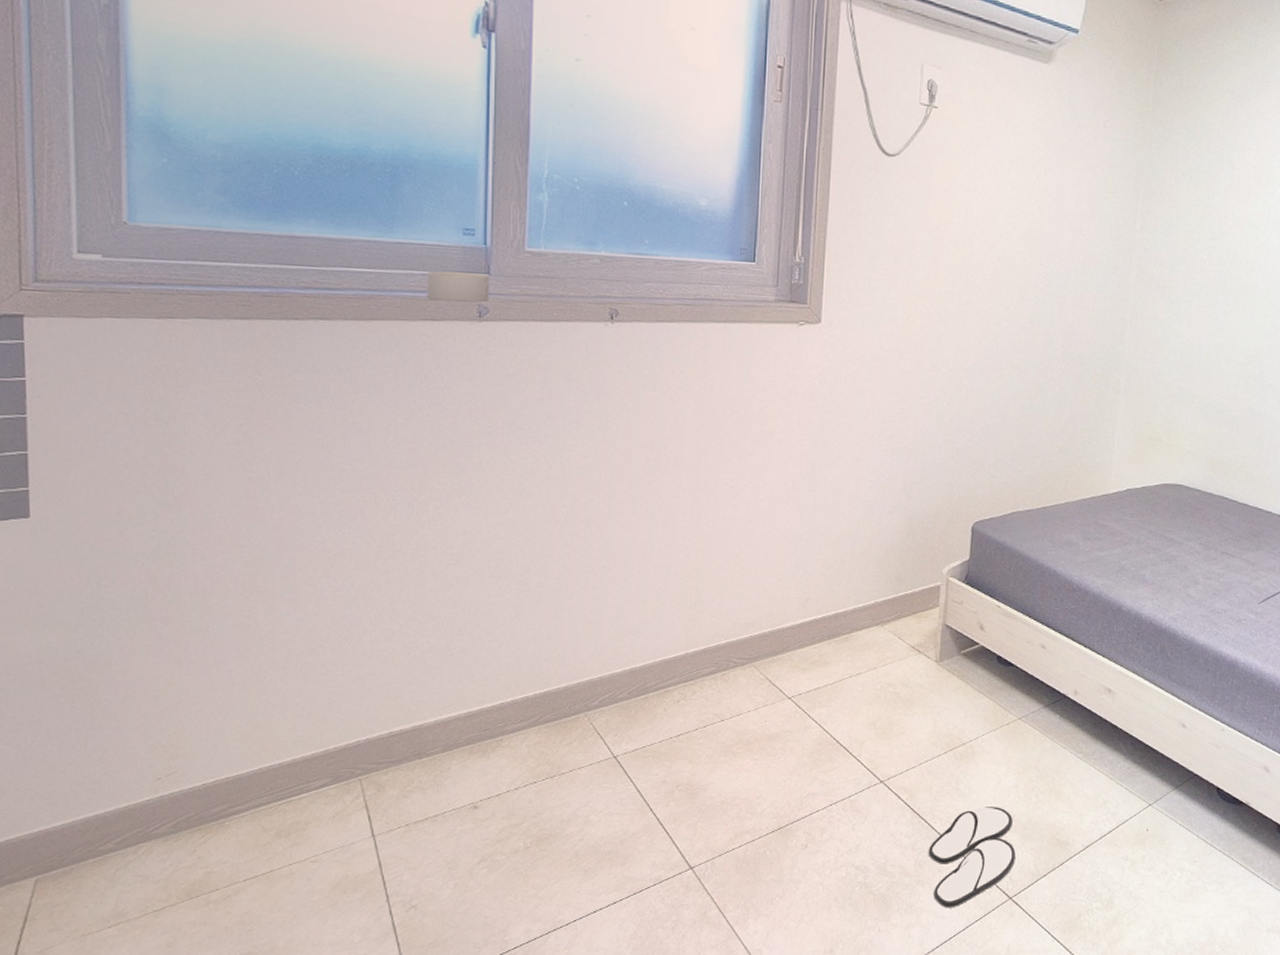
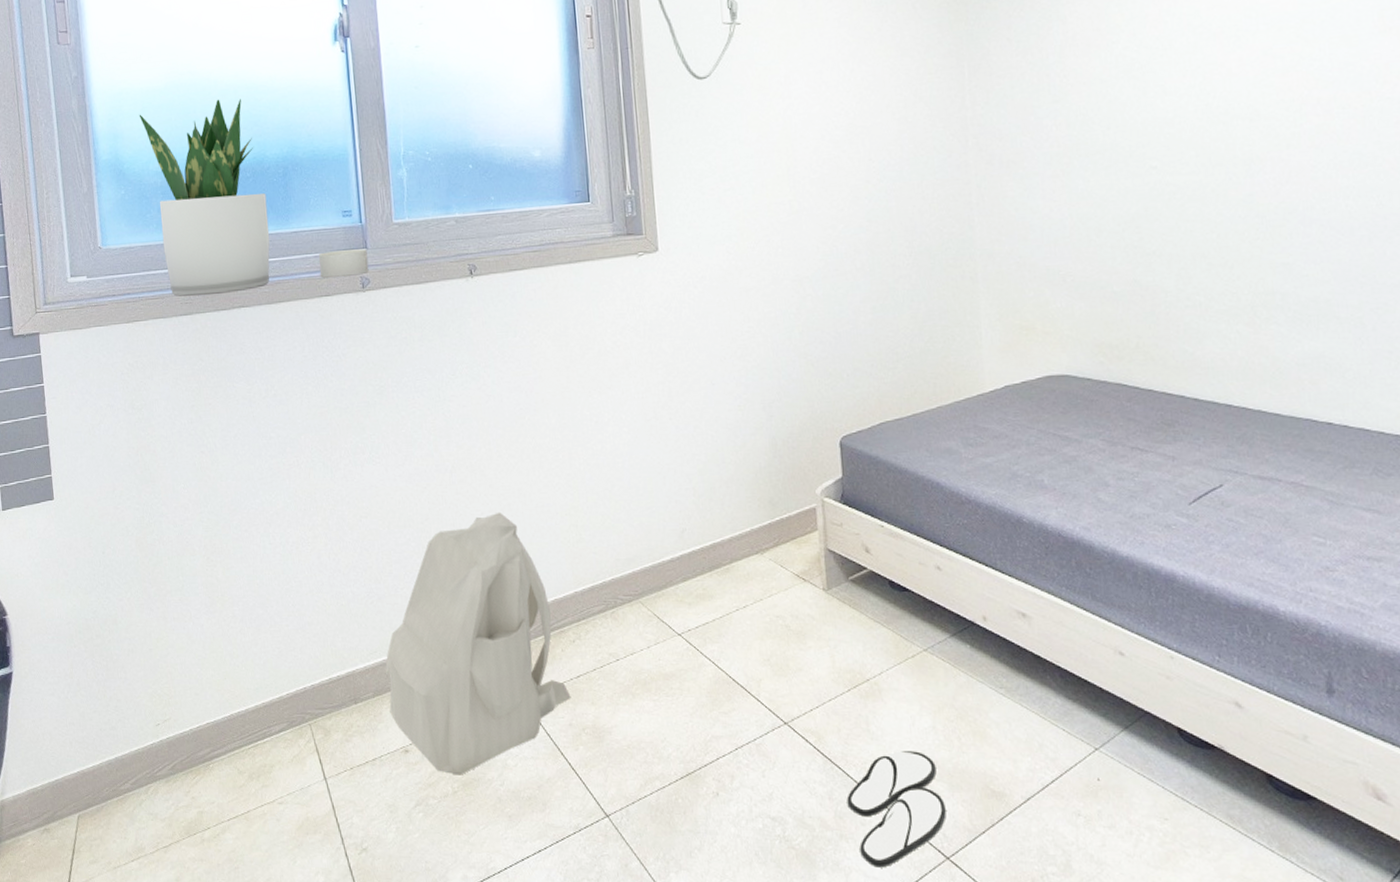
planter: none [197,69,366,301] -> present [139,99,270,297]
backpack: none [459,569,668,831] -> present [385,512,571,775]

